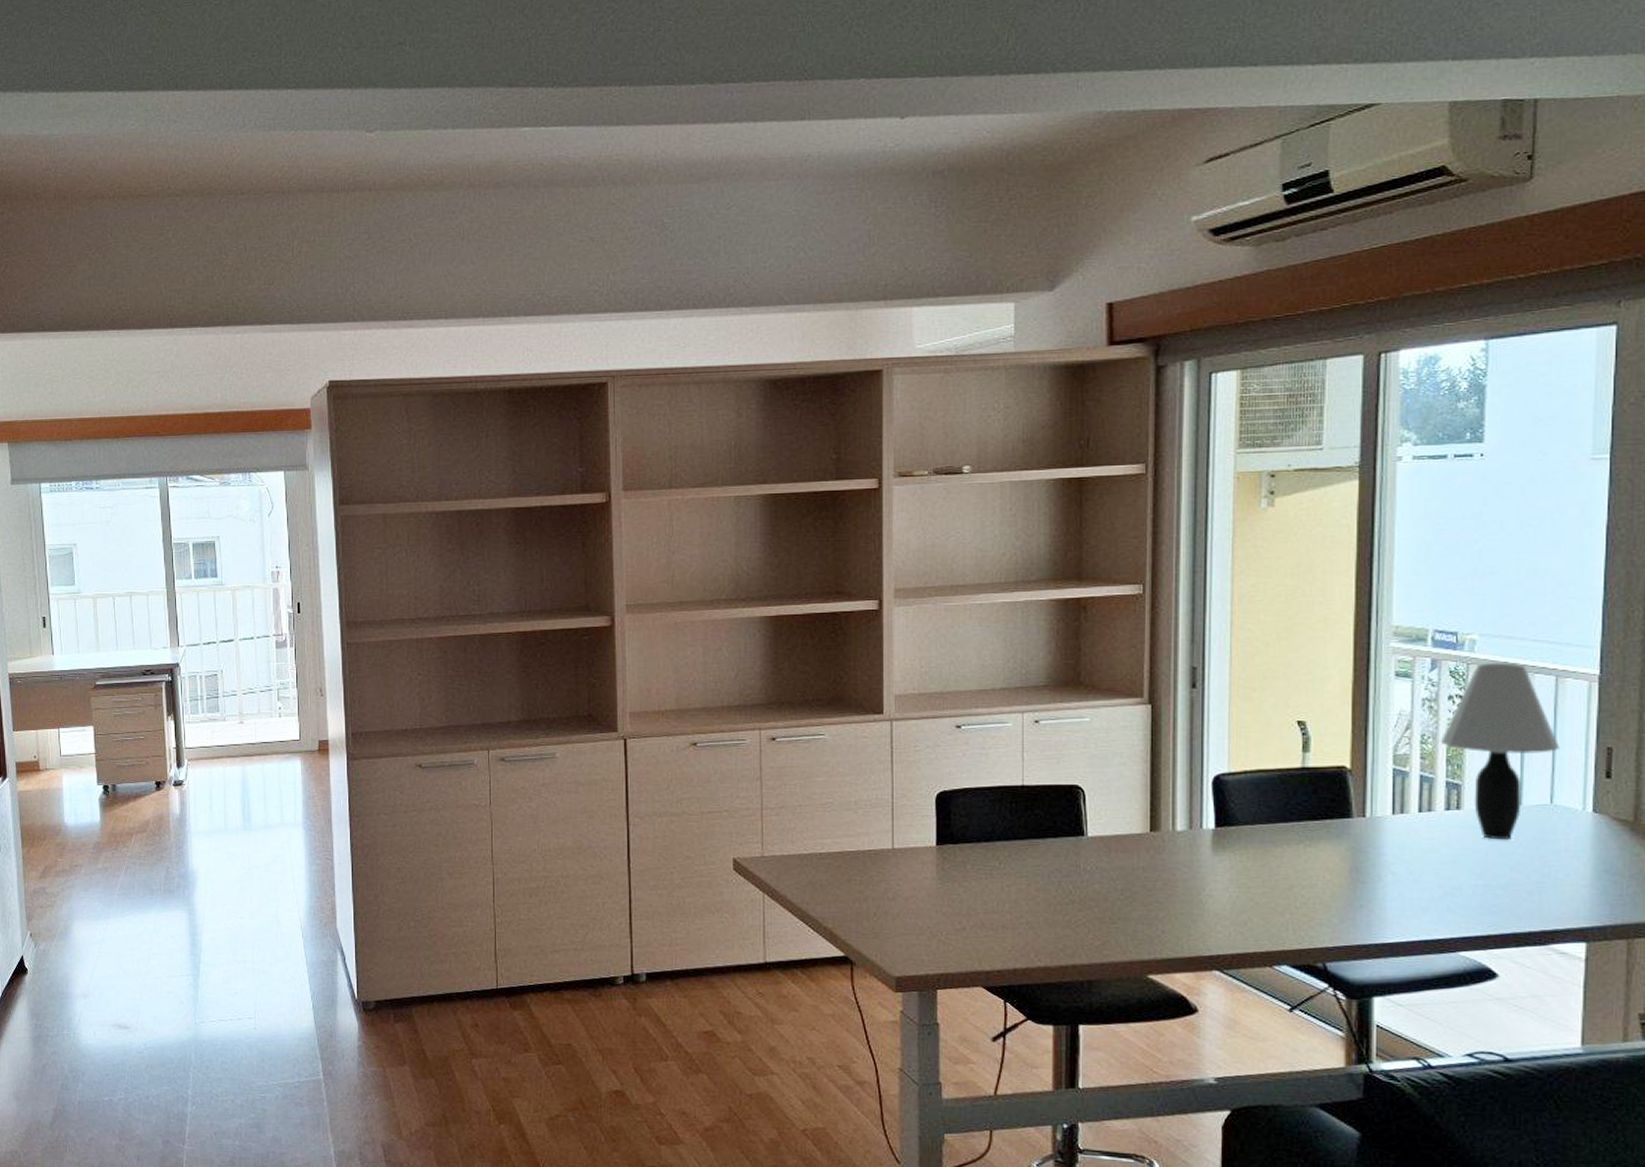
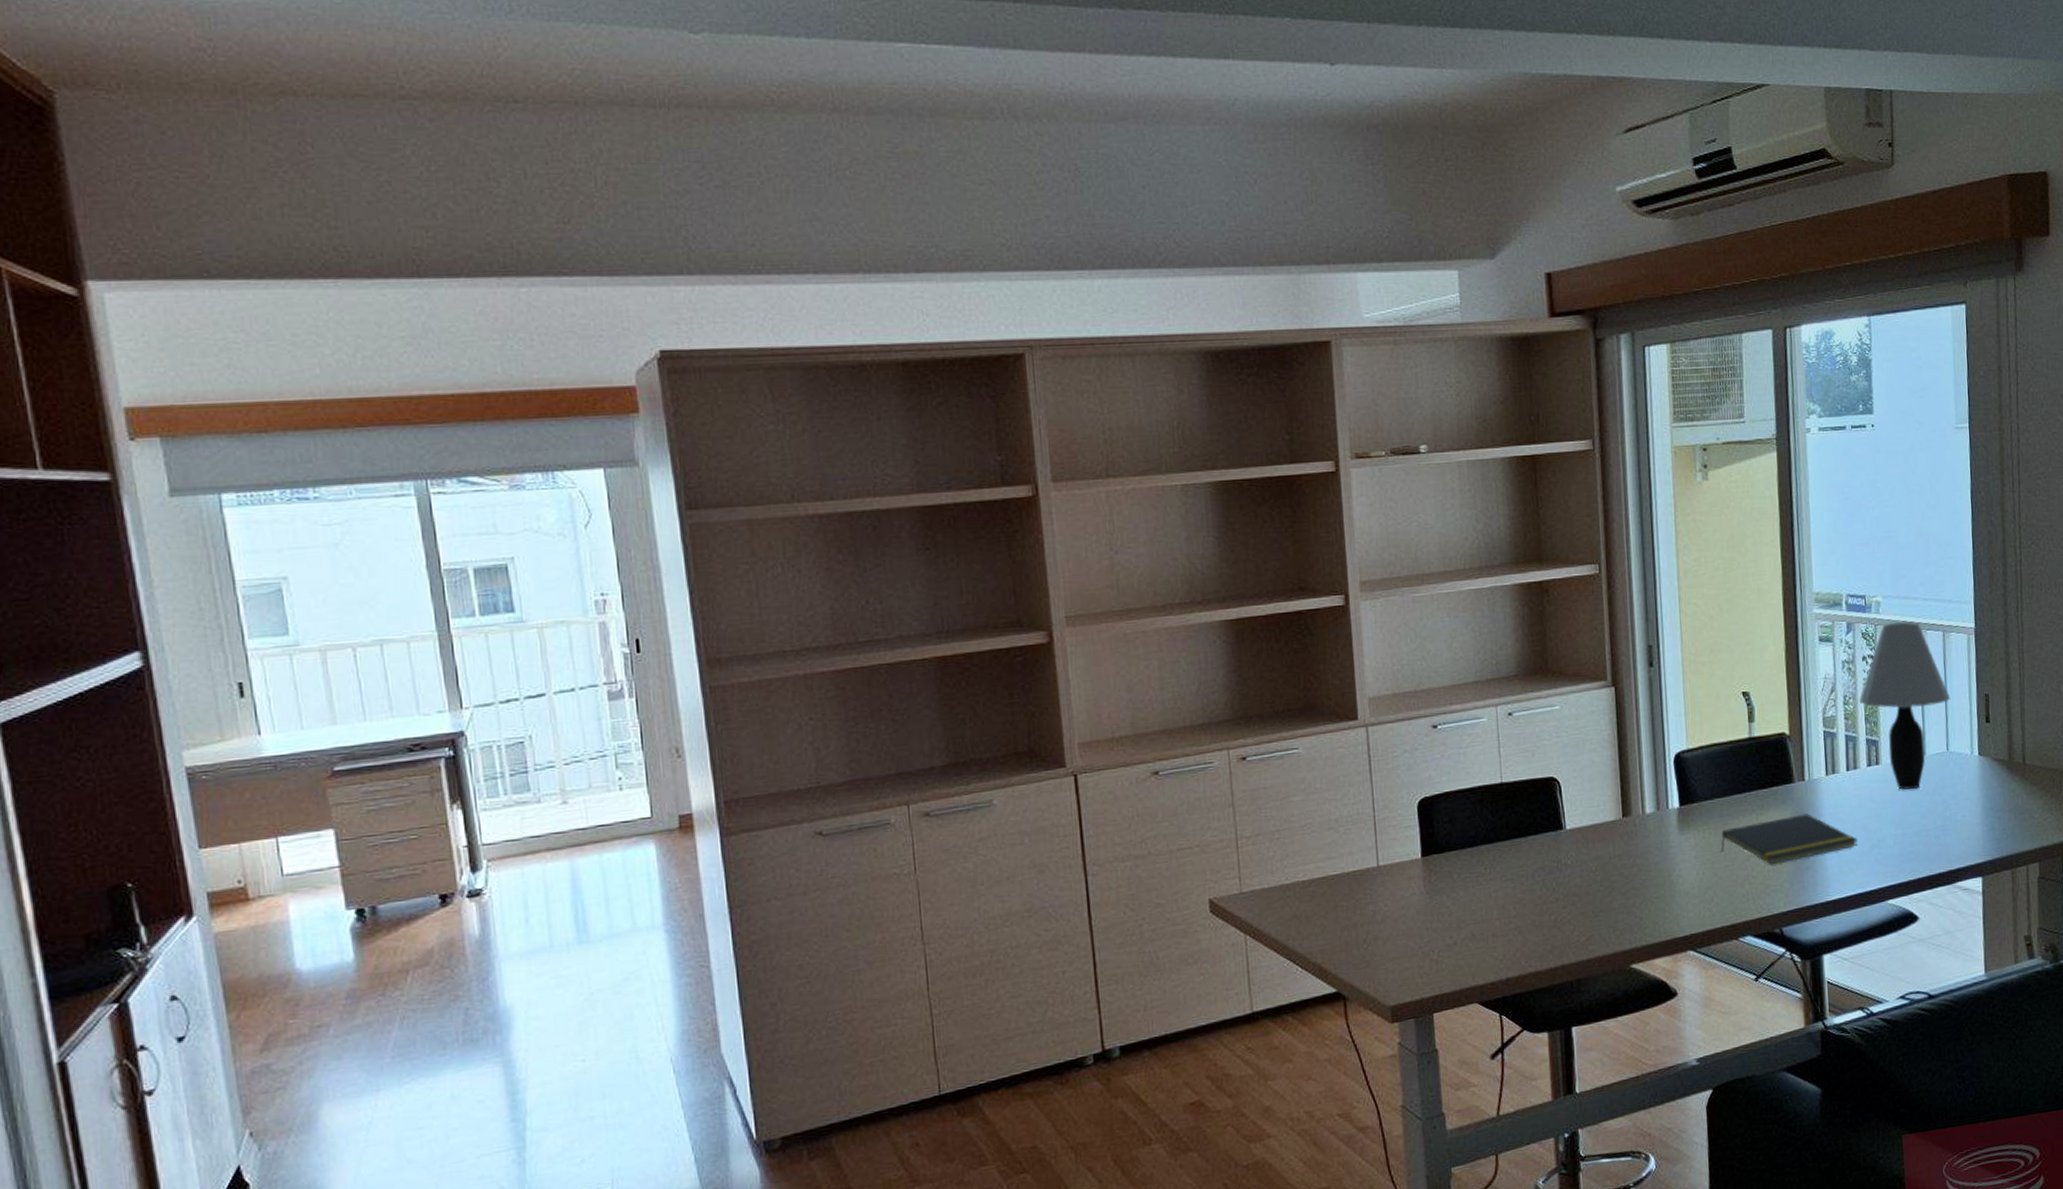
notepad: none [1260,851,1426,898] -> present [1721,813,1858,865]

